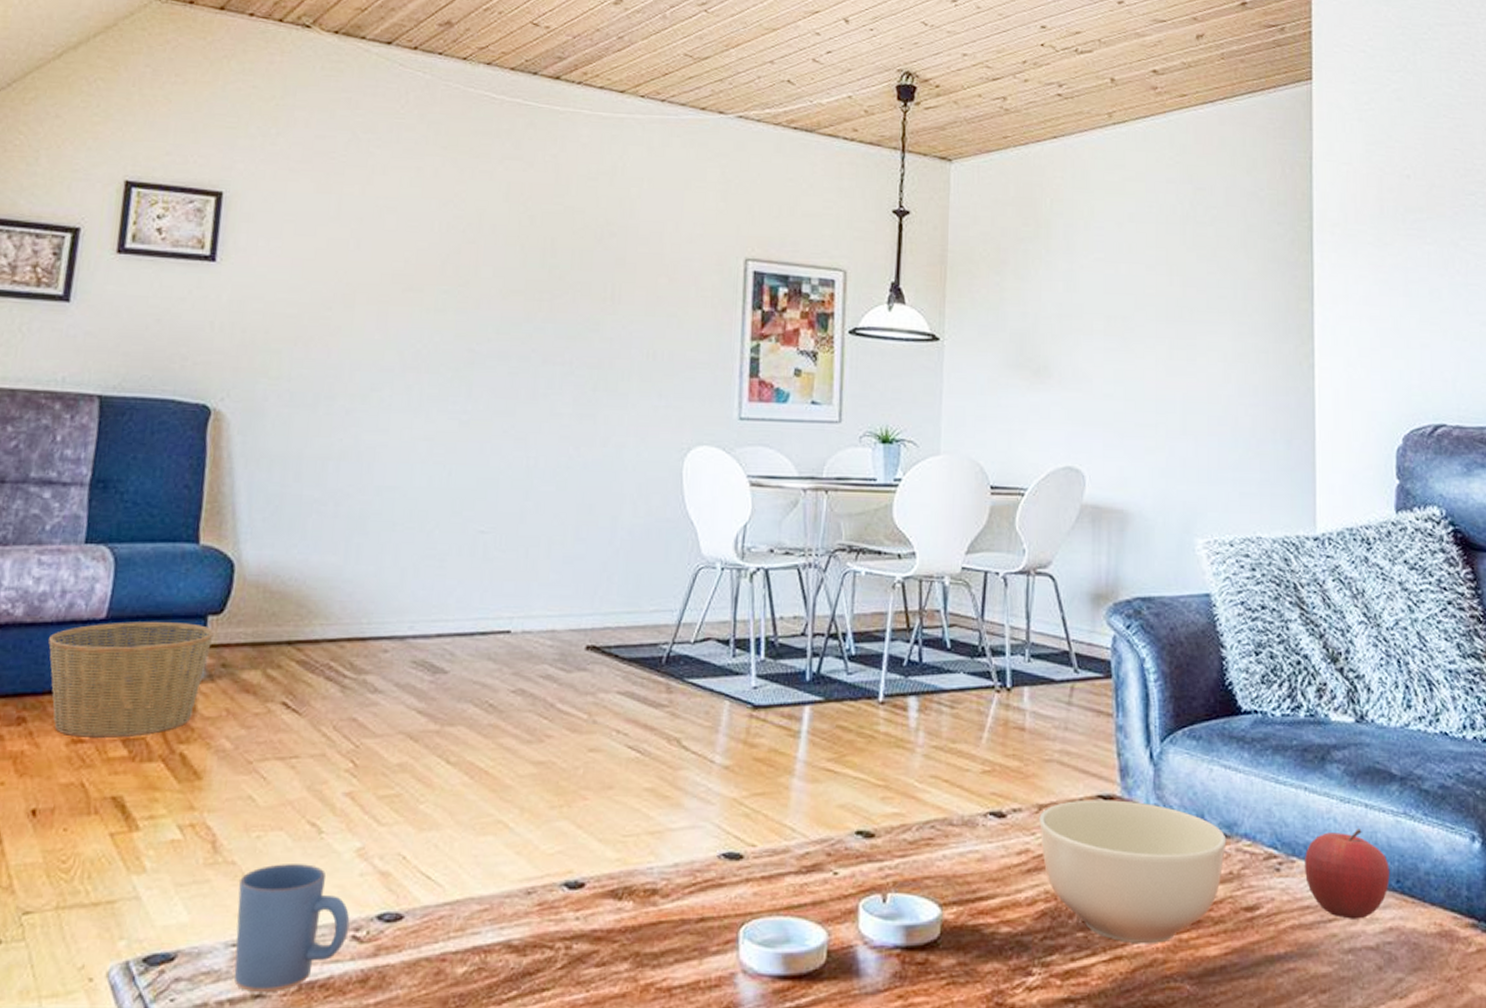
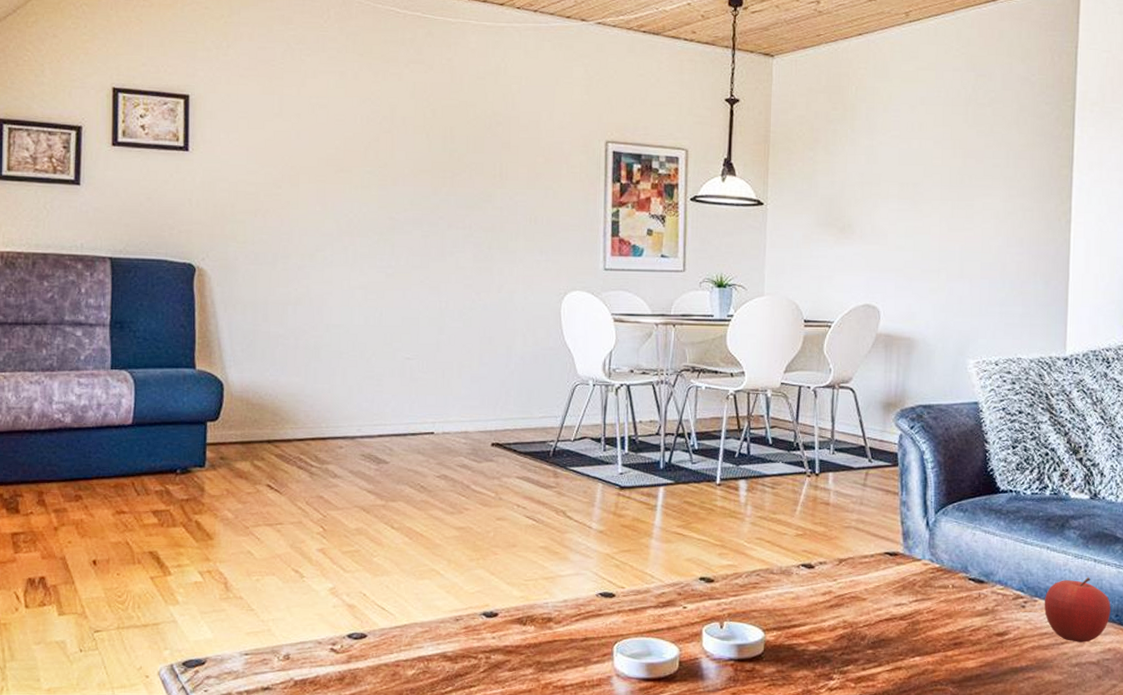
basket: present [48,622,214,738] -> none [92,426,212,510]
mug: present [234,864,350,993] -> none [246,599,328,687]
bowl: present [1039,799,1227,944] -> none [840,555,984,659]

